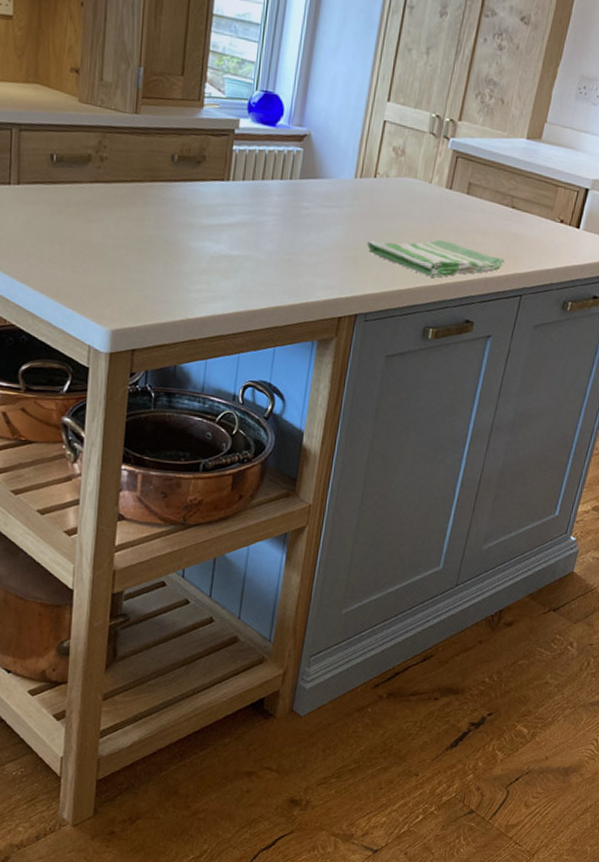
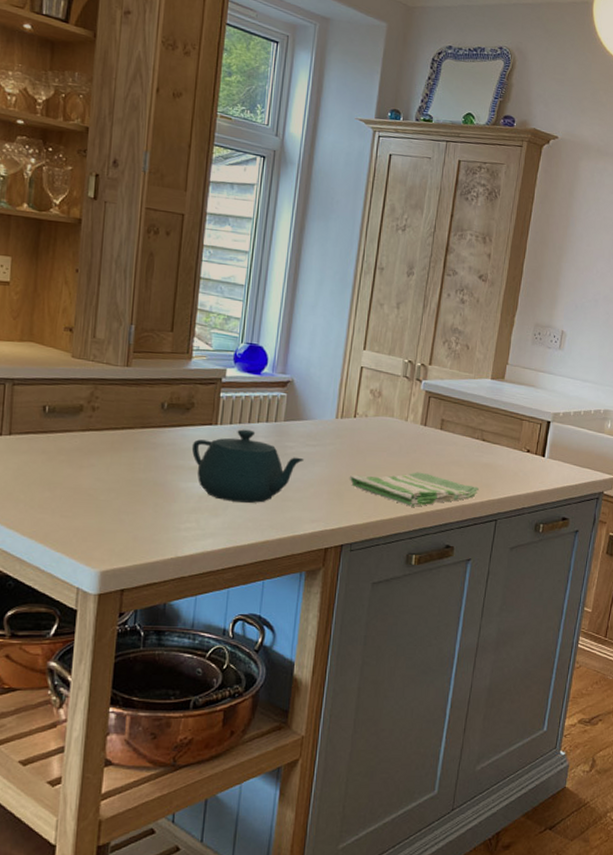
teapot: none [202,186,319,267] -> present [191,429,304,503]

